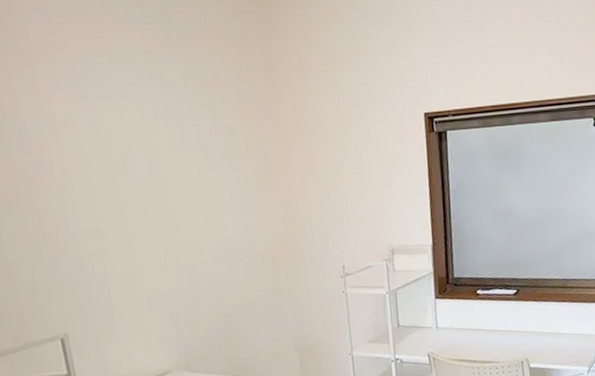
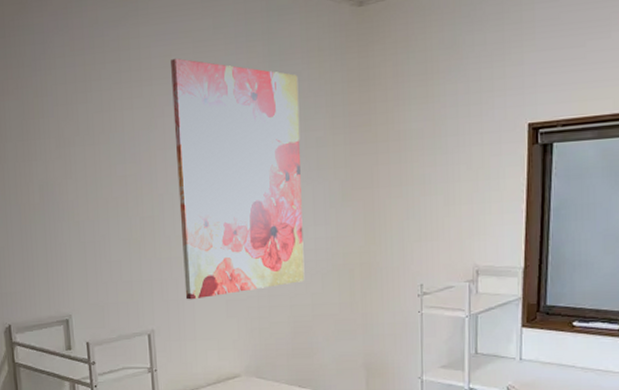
wall art: none [54,38,229,299] -> present [171,58,305,300]

